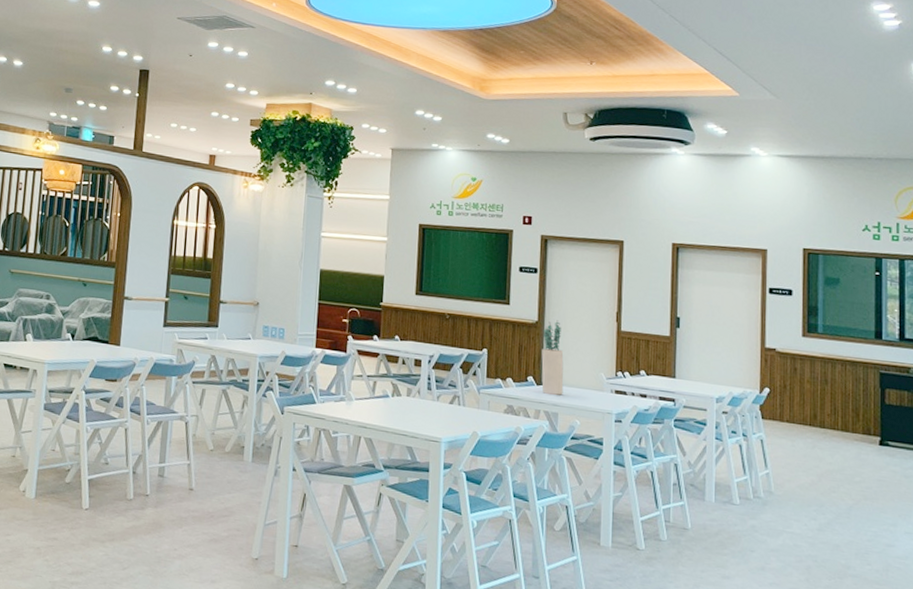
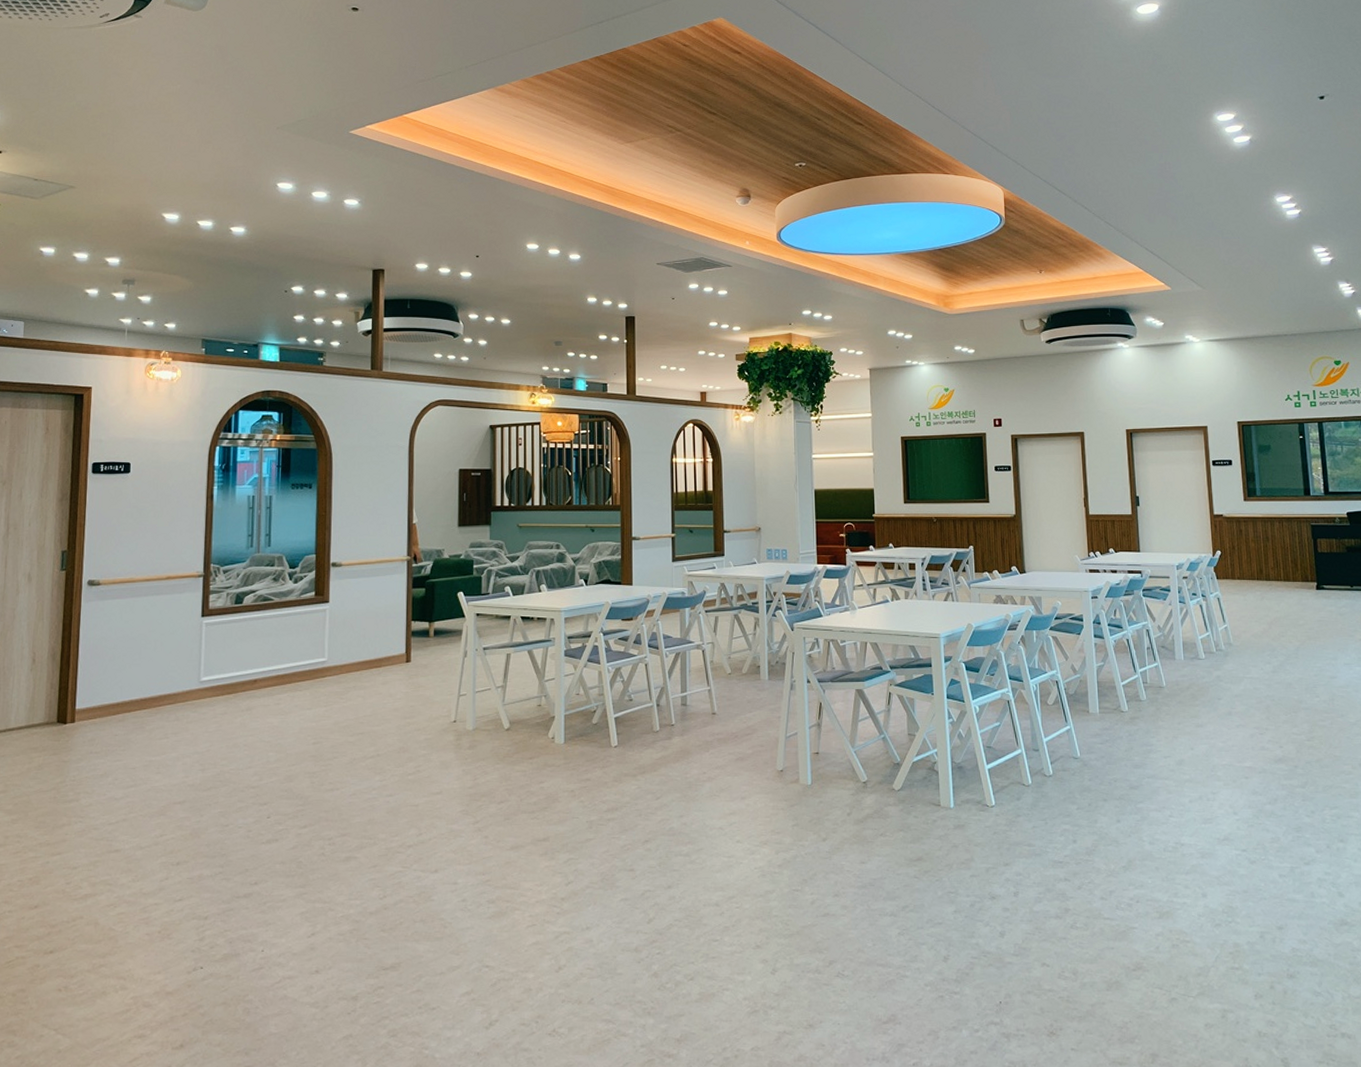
vase: present [541,320,564,396] -> none [1021,511,1044,582]

